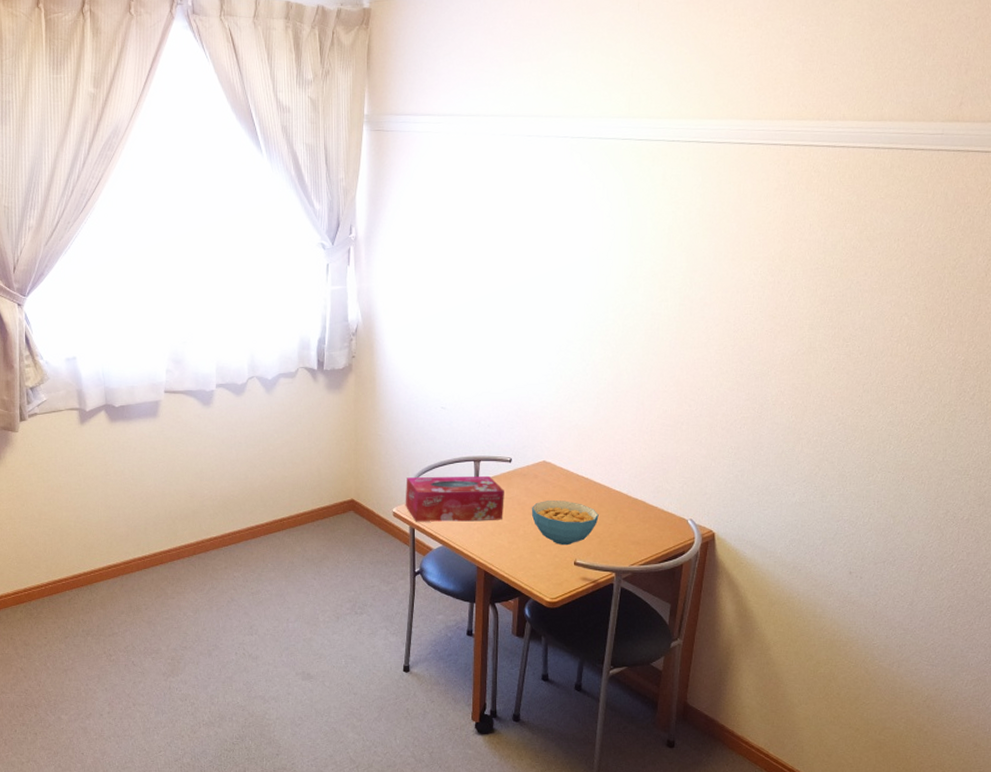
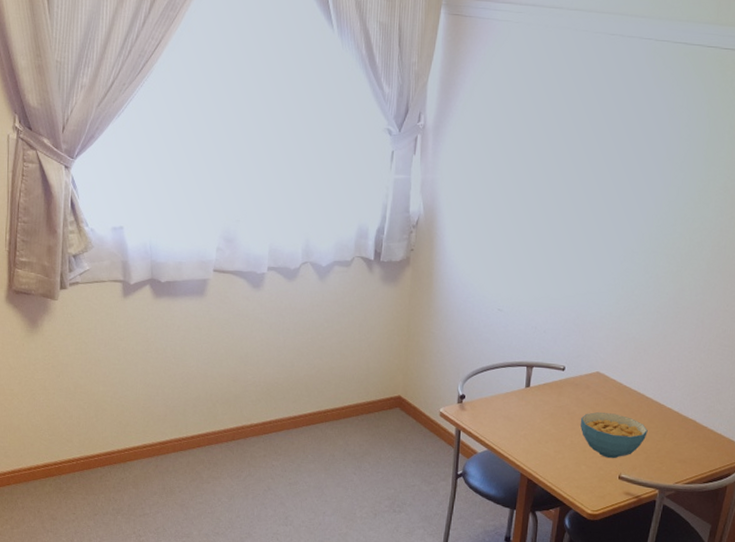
tissue box: present [405,476,504,522] -> none [453,378,555,428]

